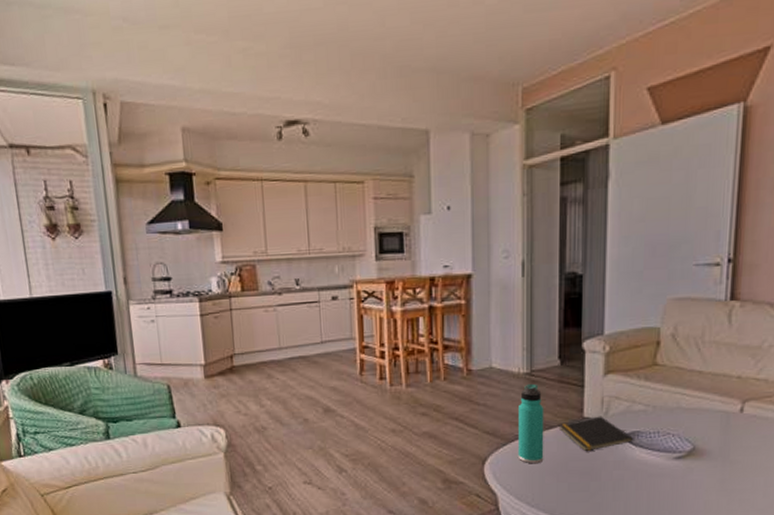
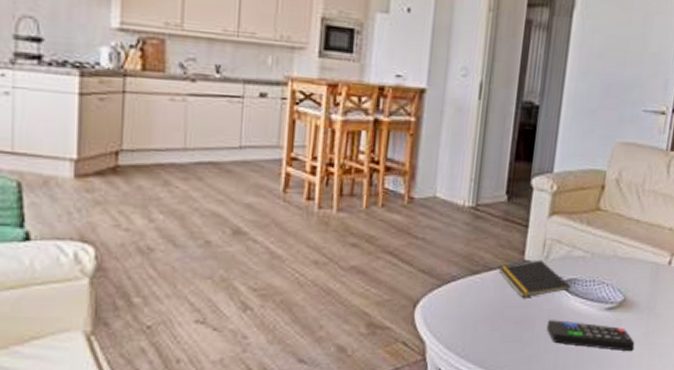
thermos bottle: present [517,383,544,464] -> none [452,219,486,309]
remote control: none [613,470,710,498] -> present [546,320,635,352]

